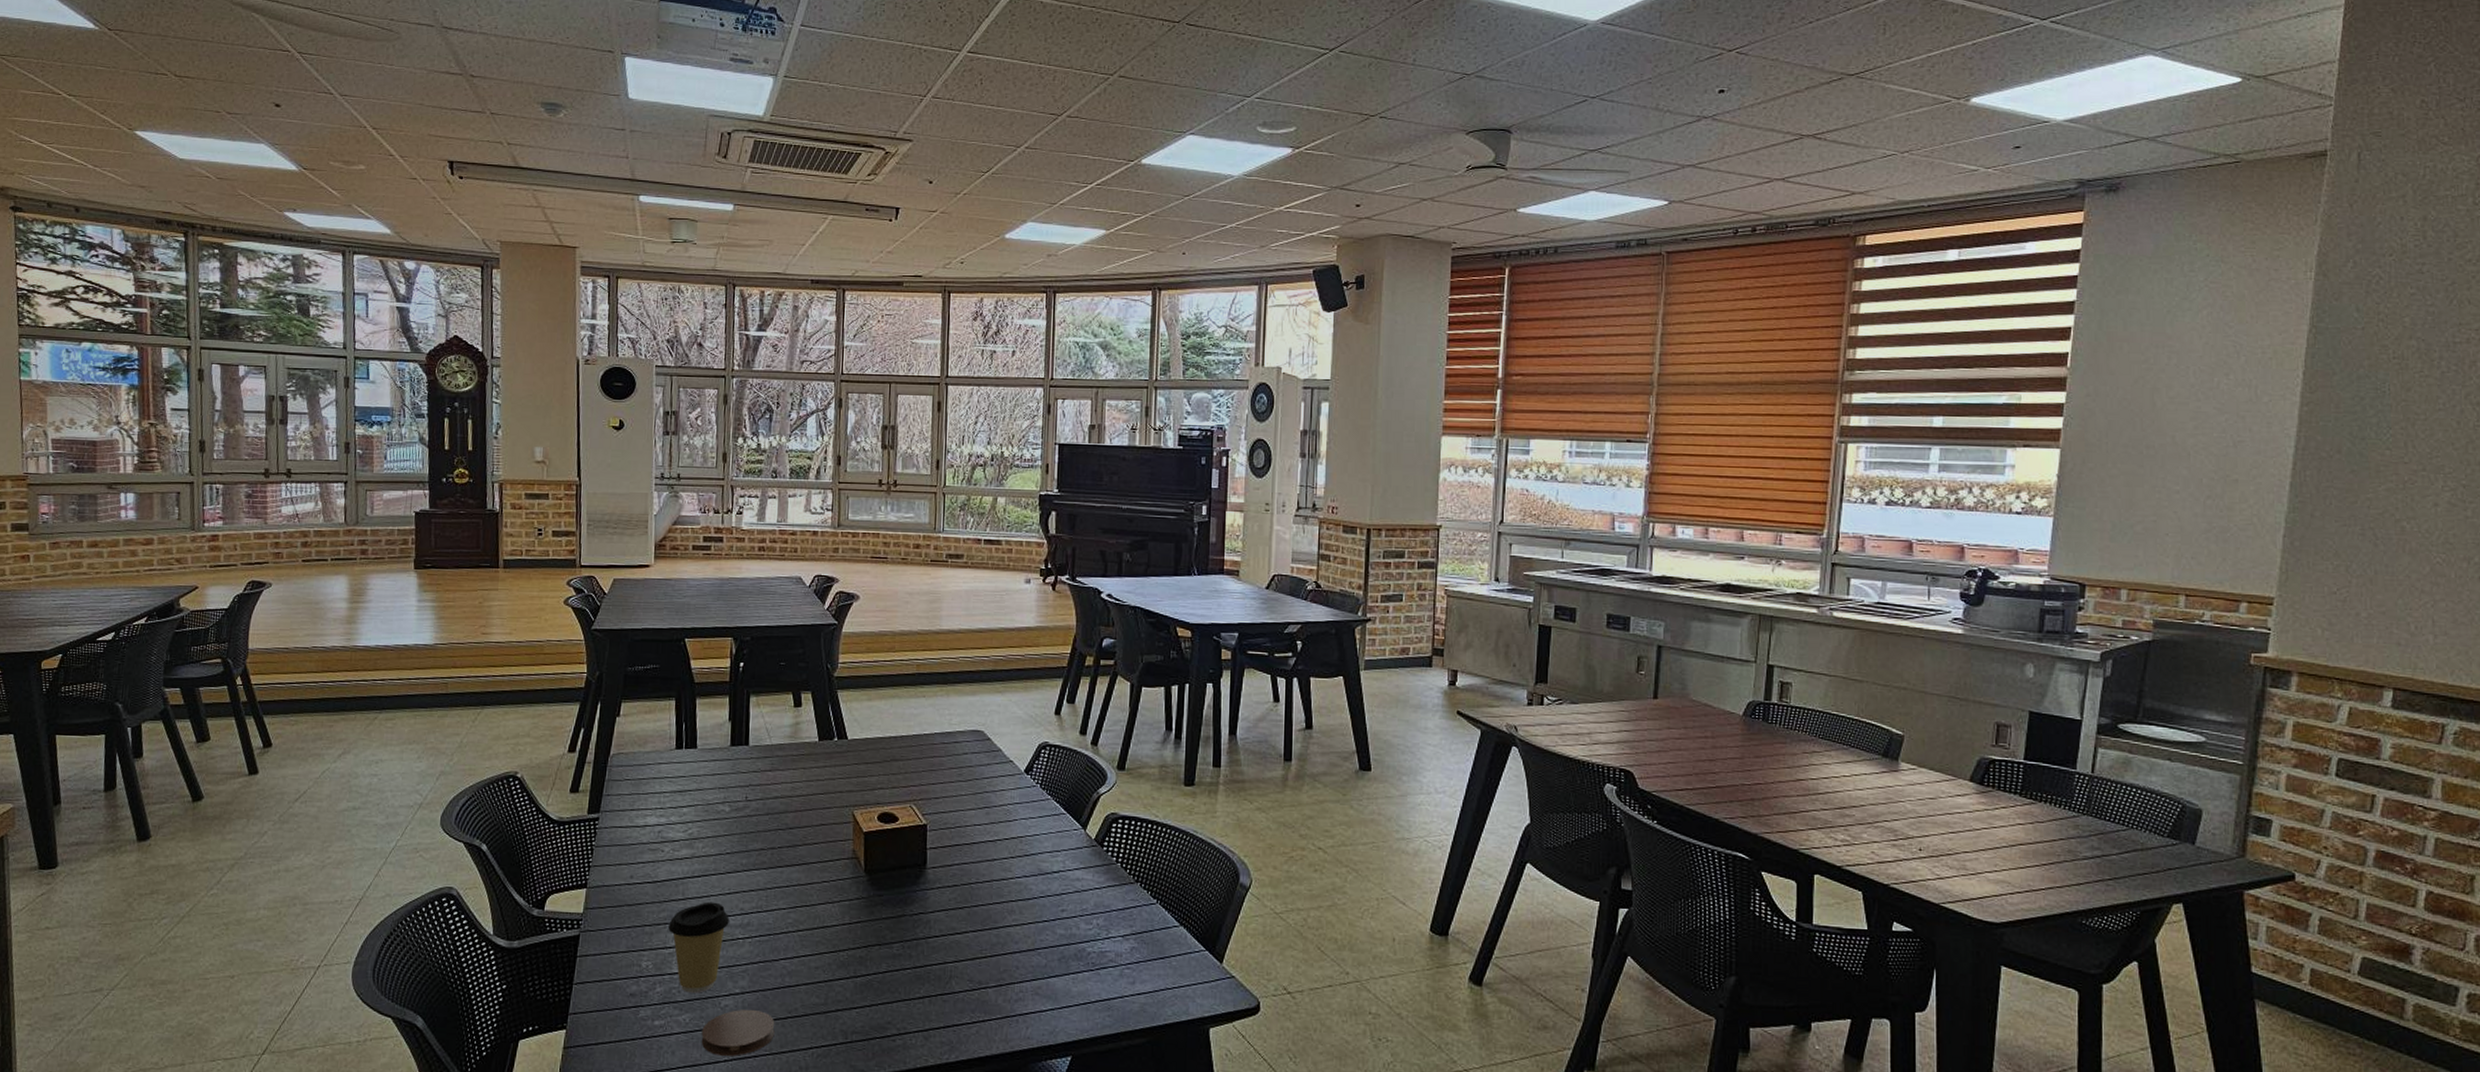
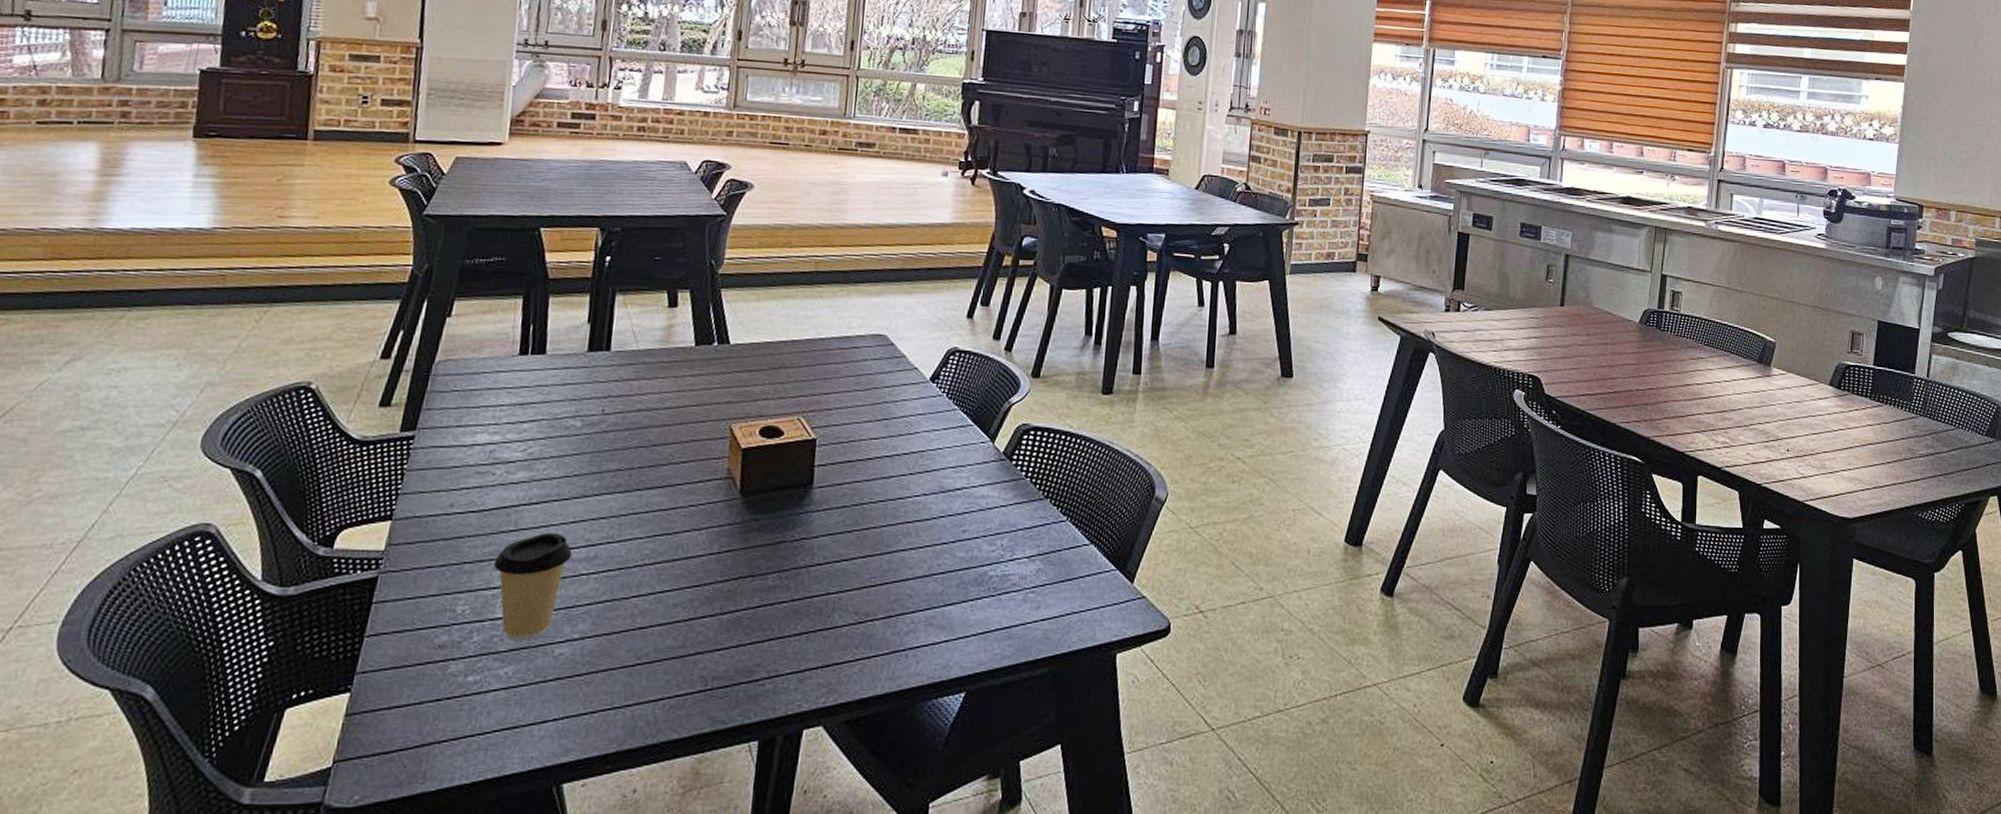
coaster: present [701,1009,775,1057] -> none [525,657,620,715]

